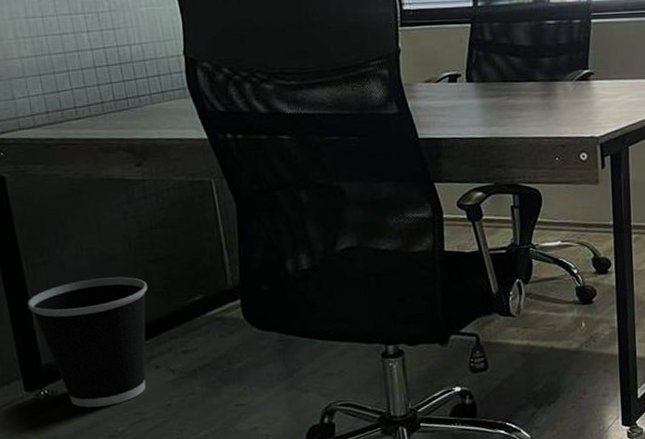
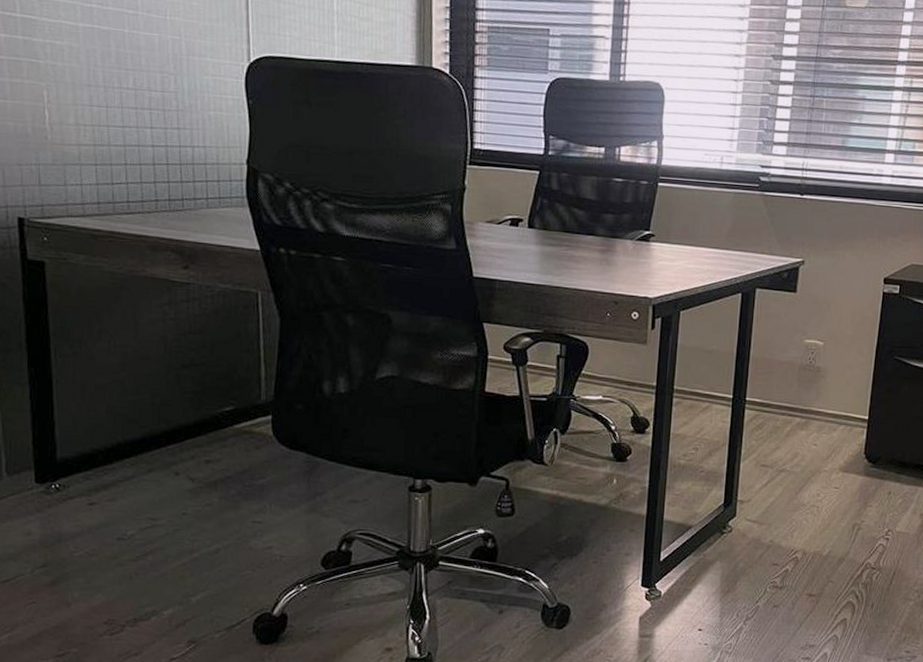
wastebasket: present [28,277,148,408] -> none [51,376,178,508]

